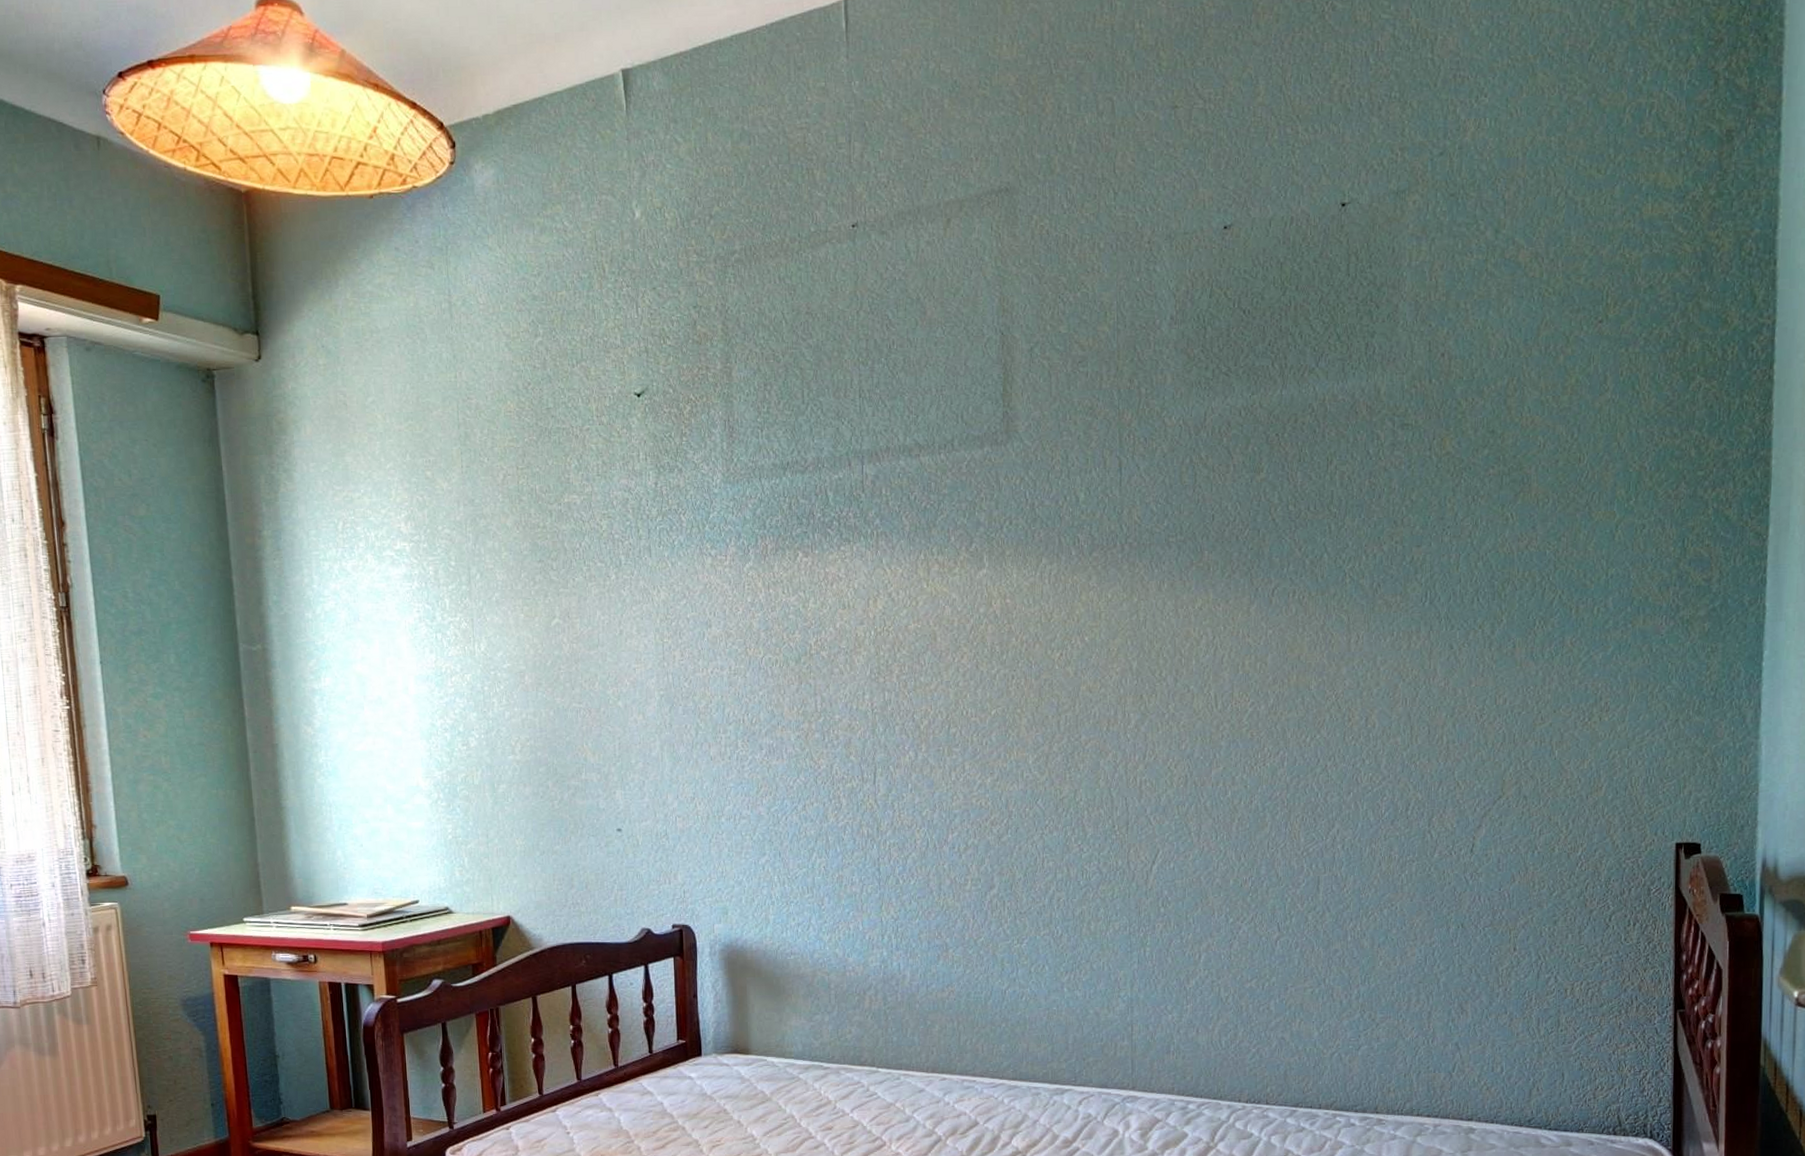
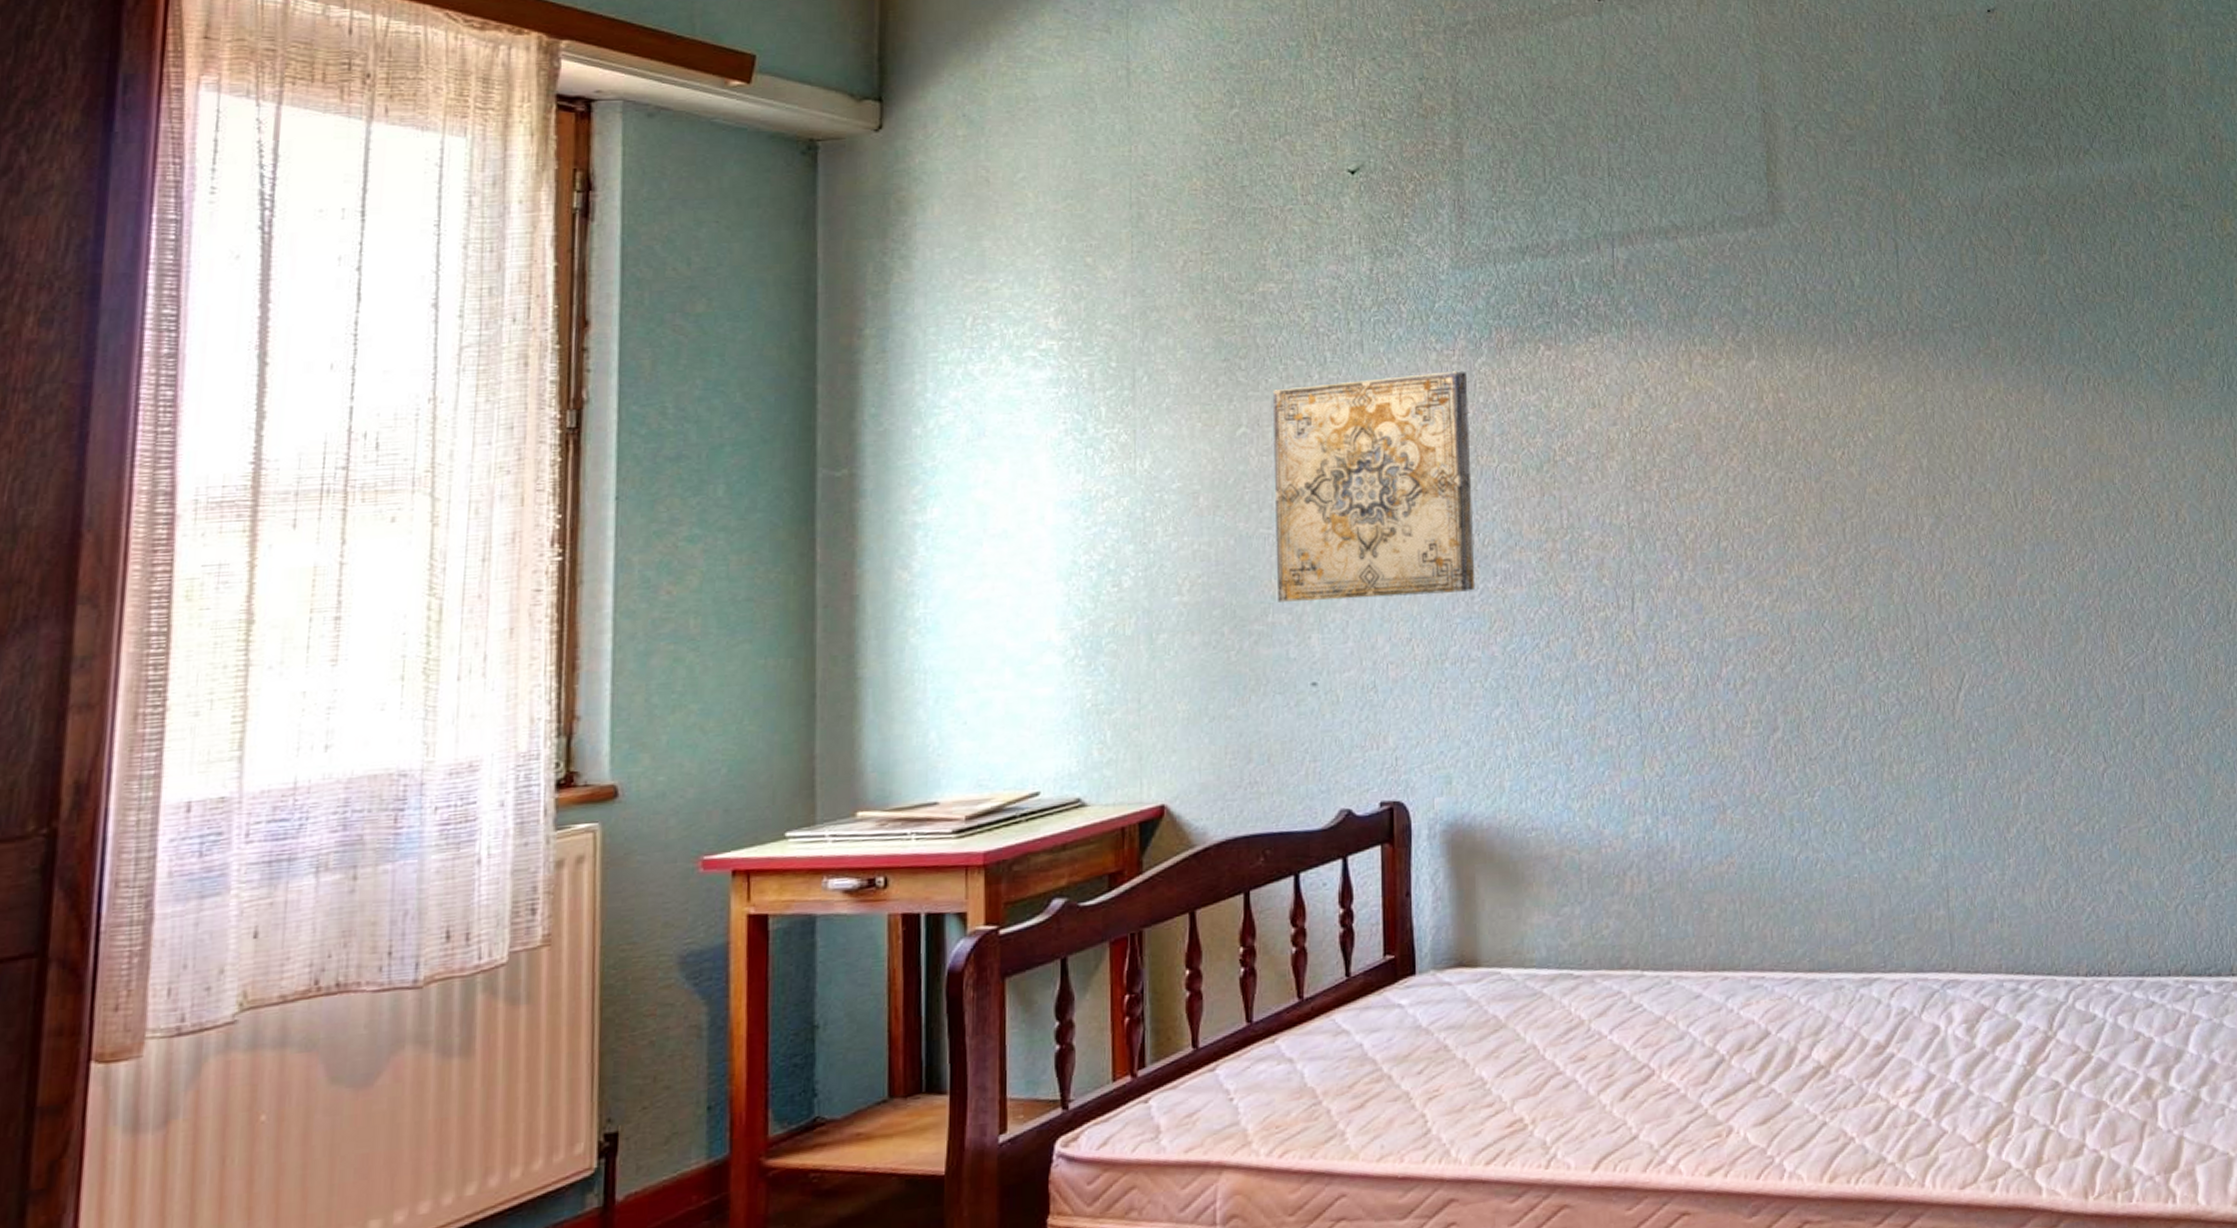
wall art: none [579,574,745,764] -> present [1272,371,1476,602]

